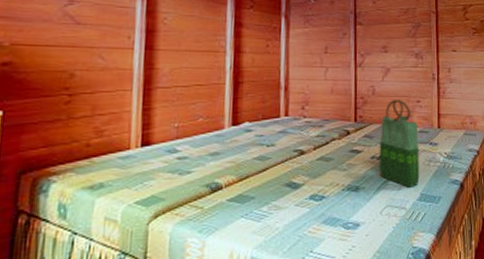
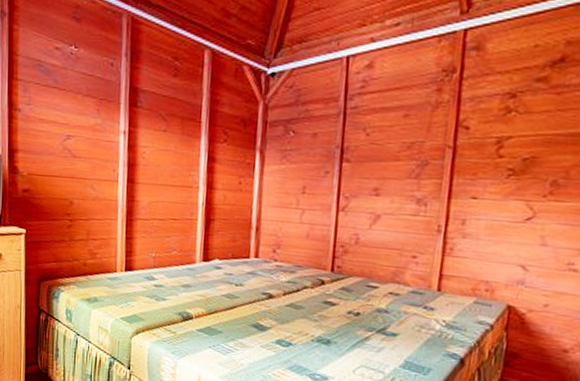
tote bag: present [378,99,420,187] -> none [355,251,410,352]

